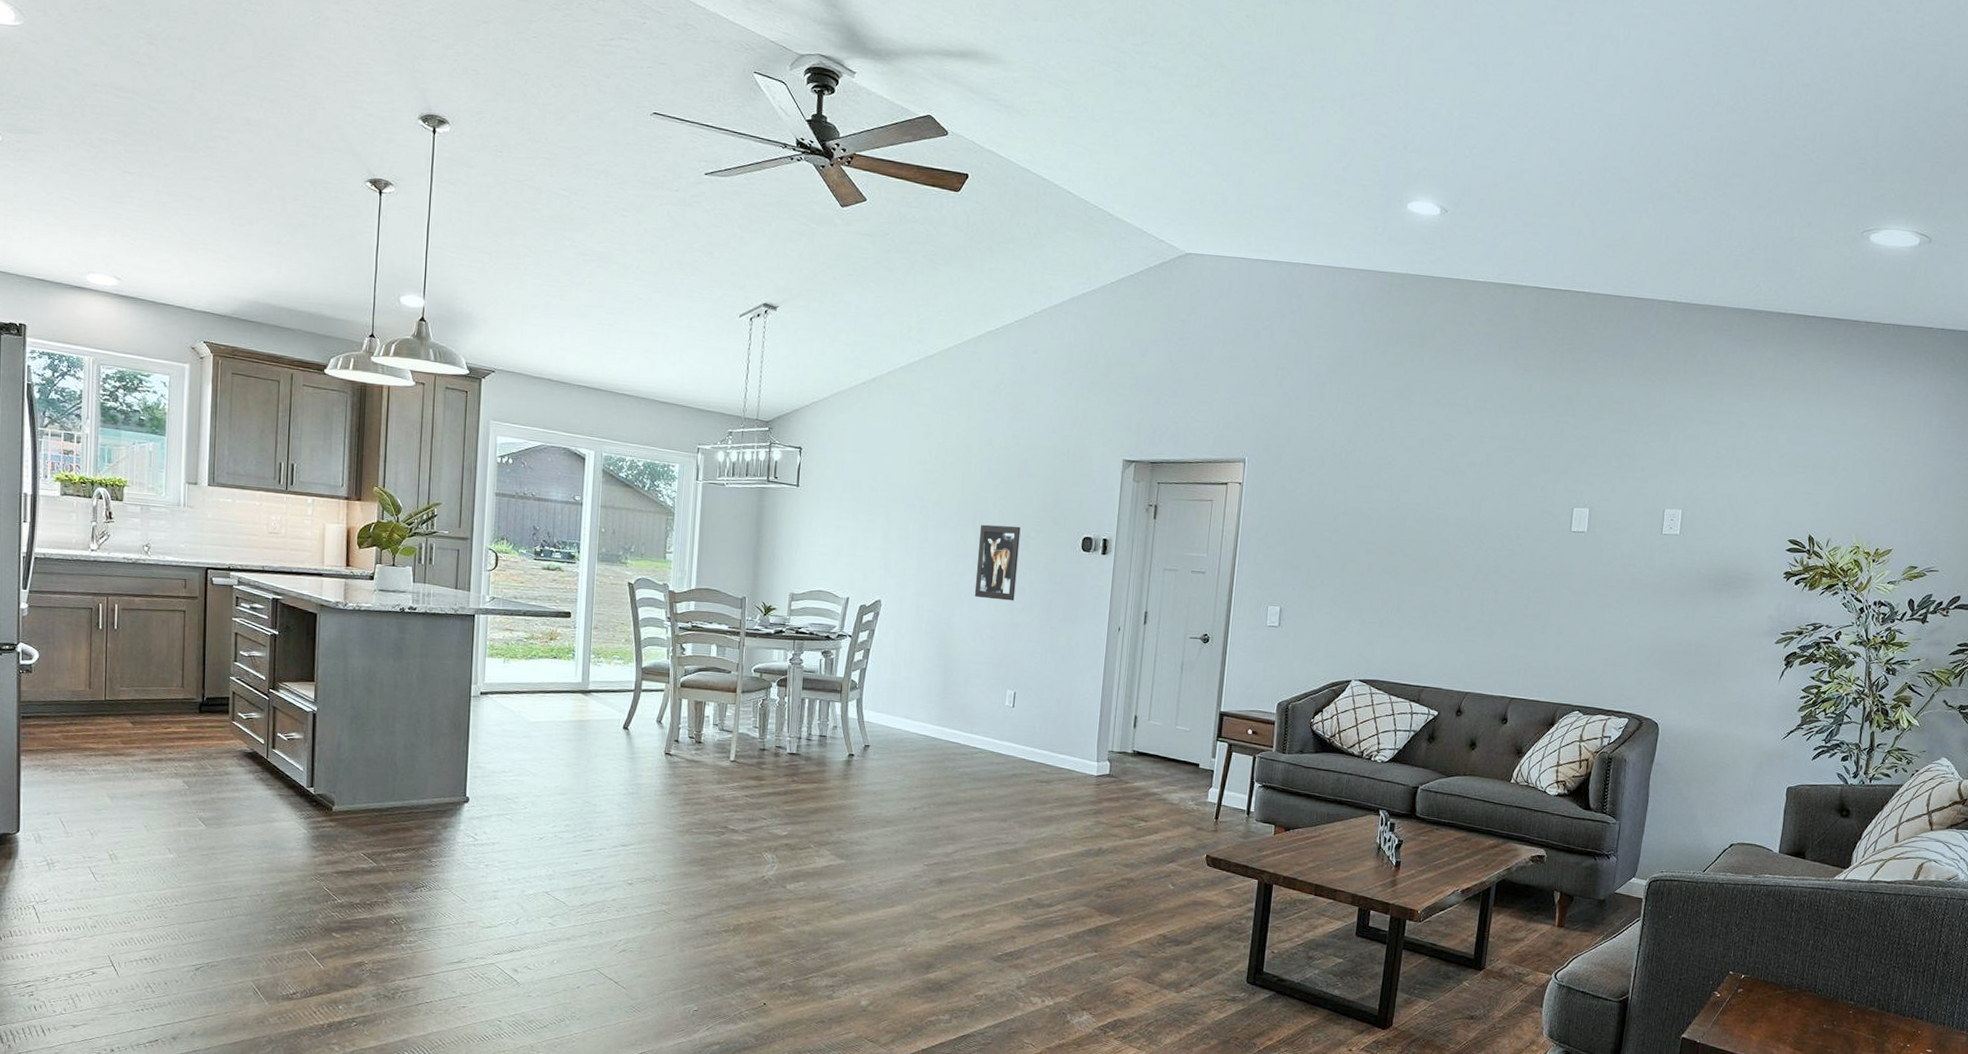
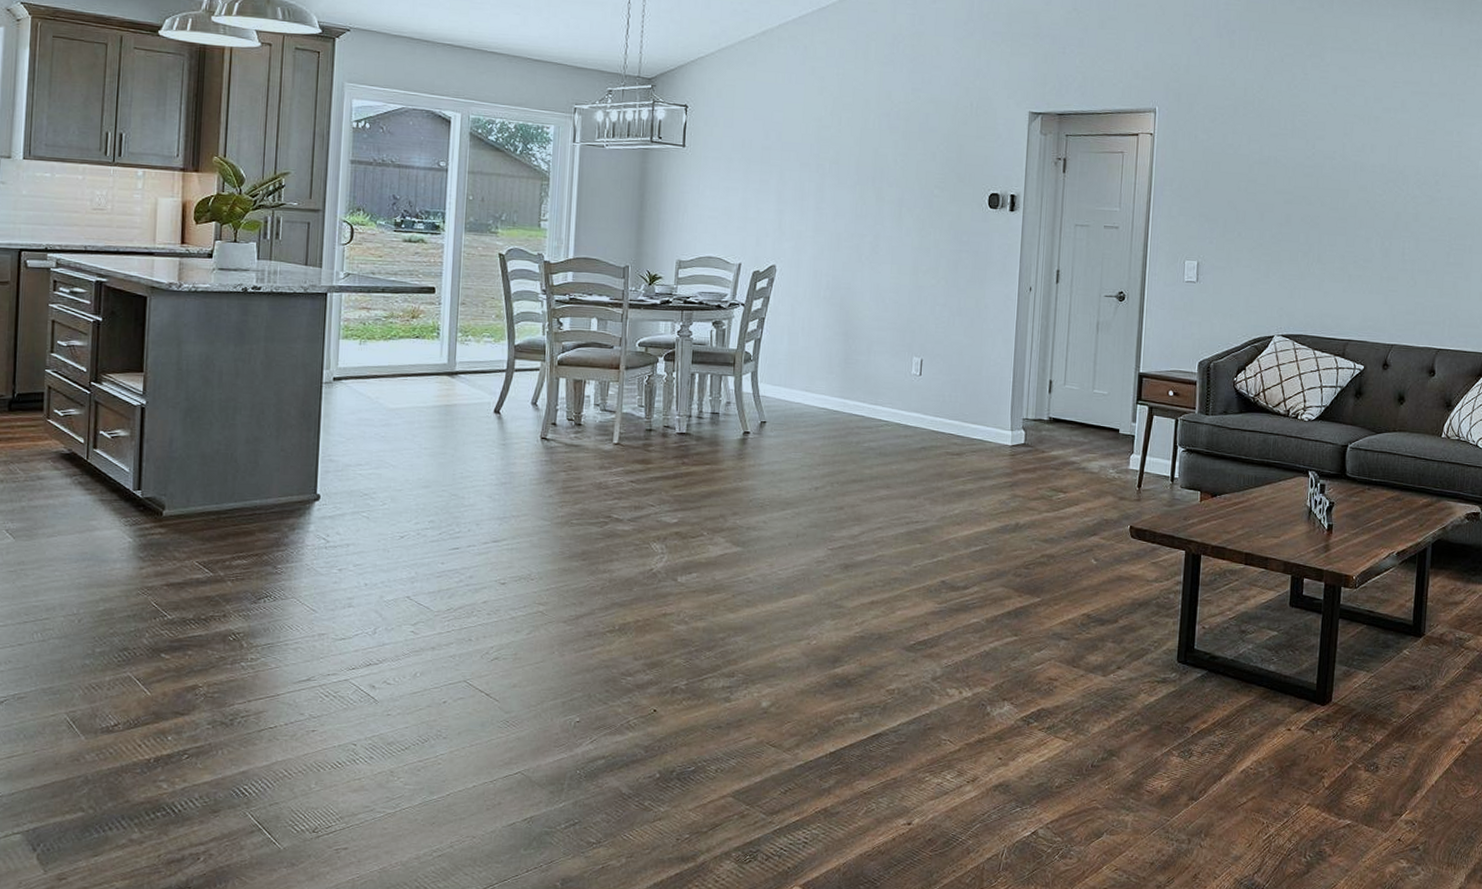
wall art: present [974,524,1021,601] -> none [876,182,924,263]

